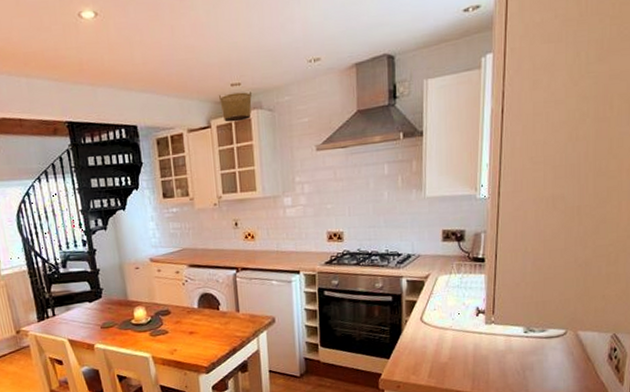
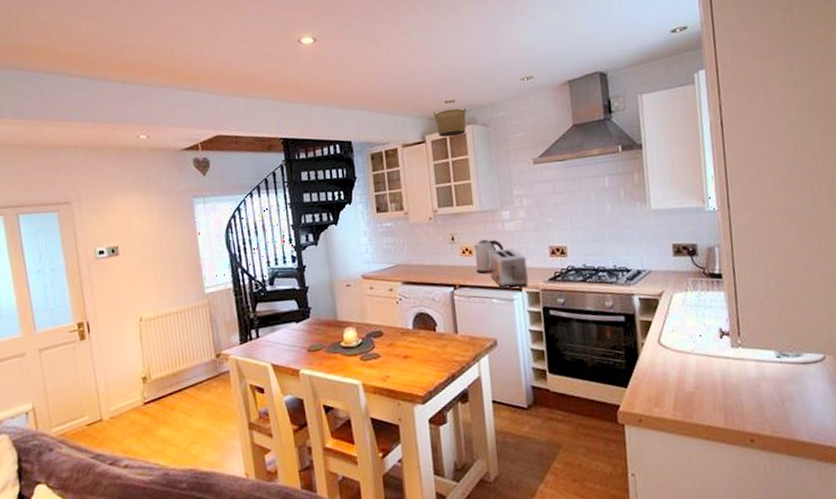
kettle: none [256,224,284,258] -> present [473,239,504,274]
toaster: none [269,234,306,271] -> present [488,249,528,288]

